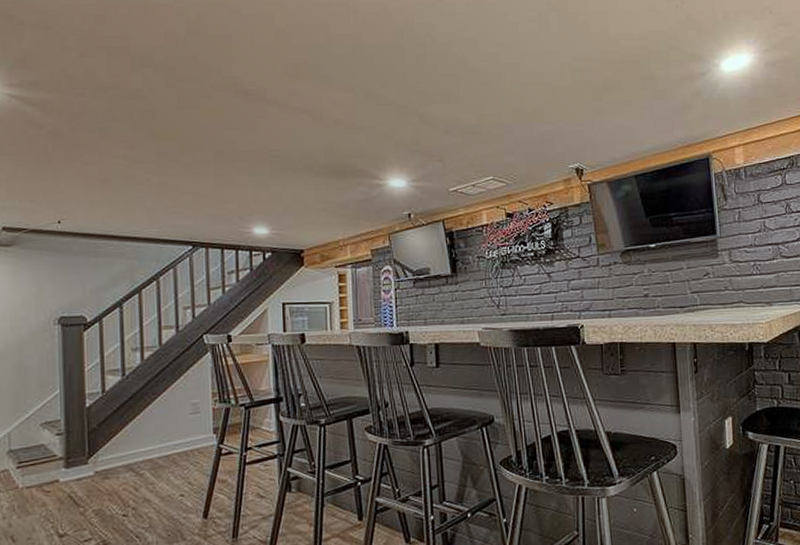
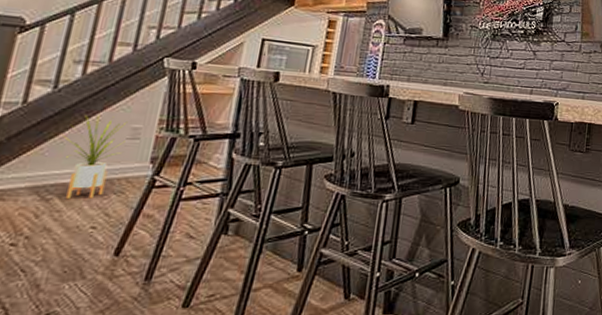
house plant: none [138,394,189,473] -> present [62,114,128,200]

